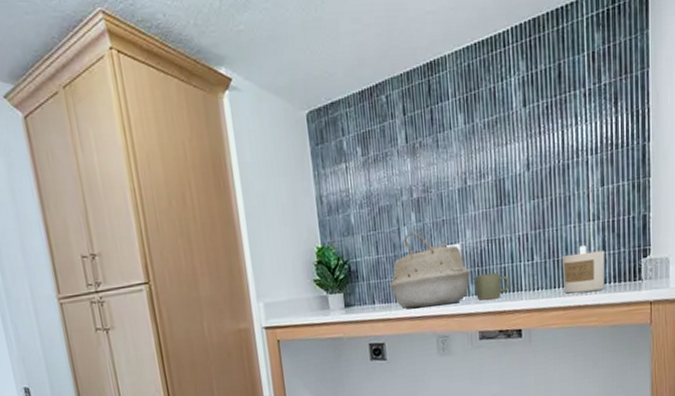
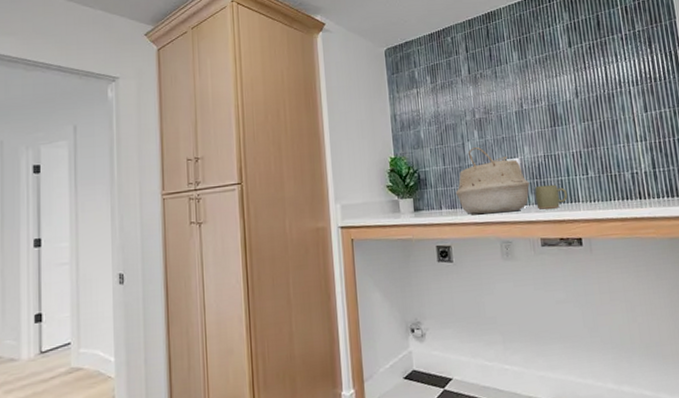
candle: present [561,245,605,294] -> none [614,163,659,206]

